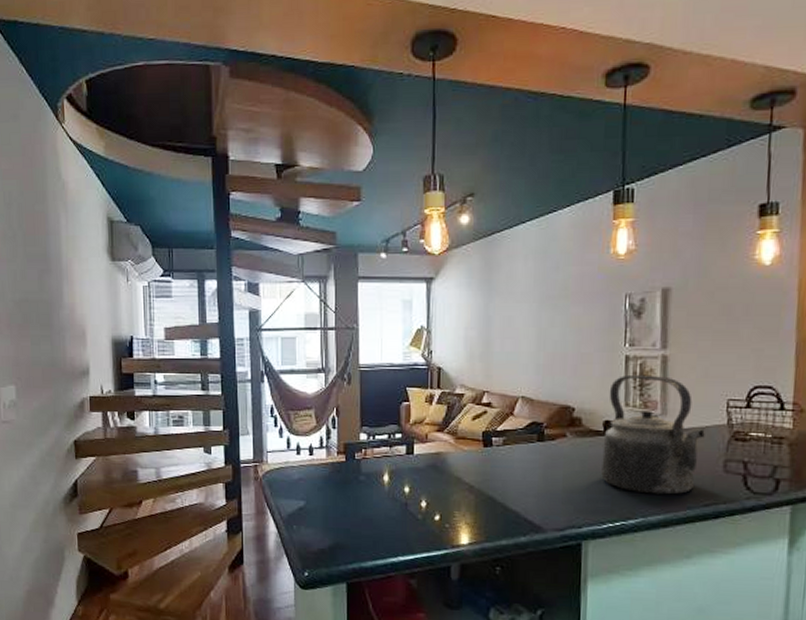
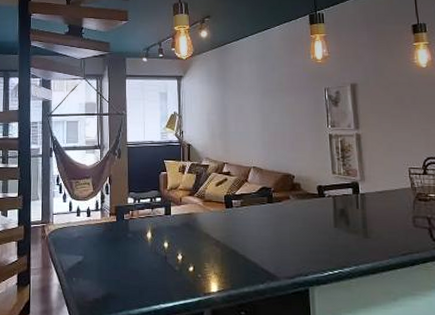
kettle: present [601,374,705,495] -> none [318,149,396,246]

